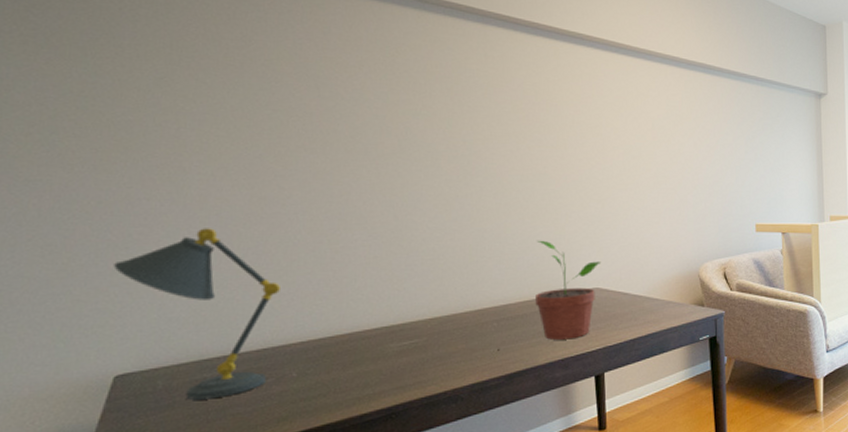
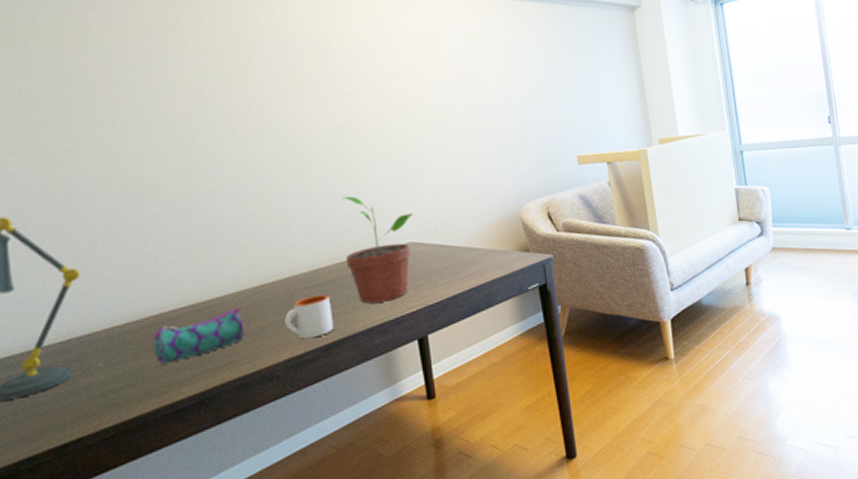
pencil case: none [345,333,434,379] -> present [152,308,244,365]
mug: none [473,328,519,367] -> present [285,294,334,340]

